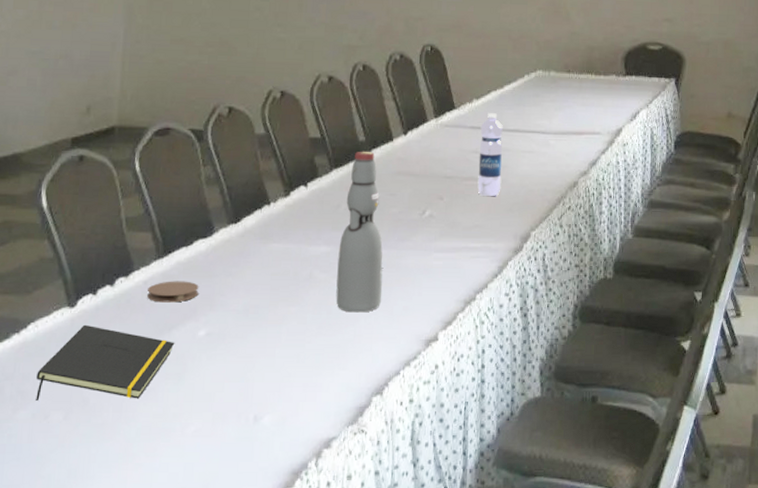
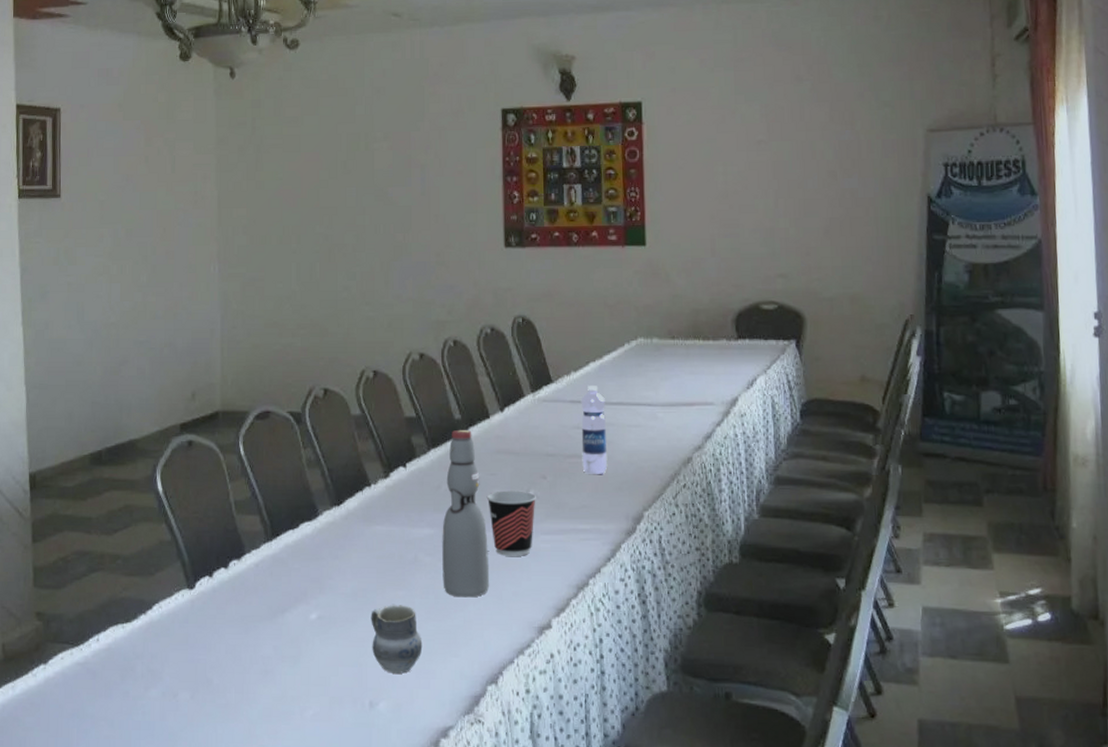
notepad: present [36,324,175,401] -> none [164,606,289,681]
coaster: present [147,281,199,303] -> none [260,563,308,585]
cup: none [260,321,312,388] -> present [371,605,423,674]
cup: none [384,210,432,273] -> present [486,490,536,556]

